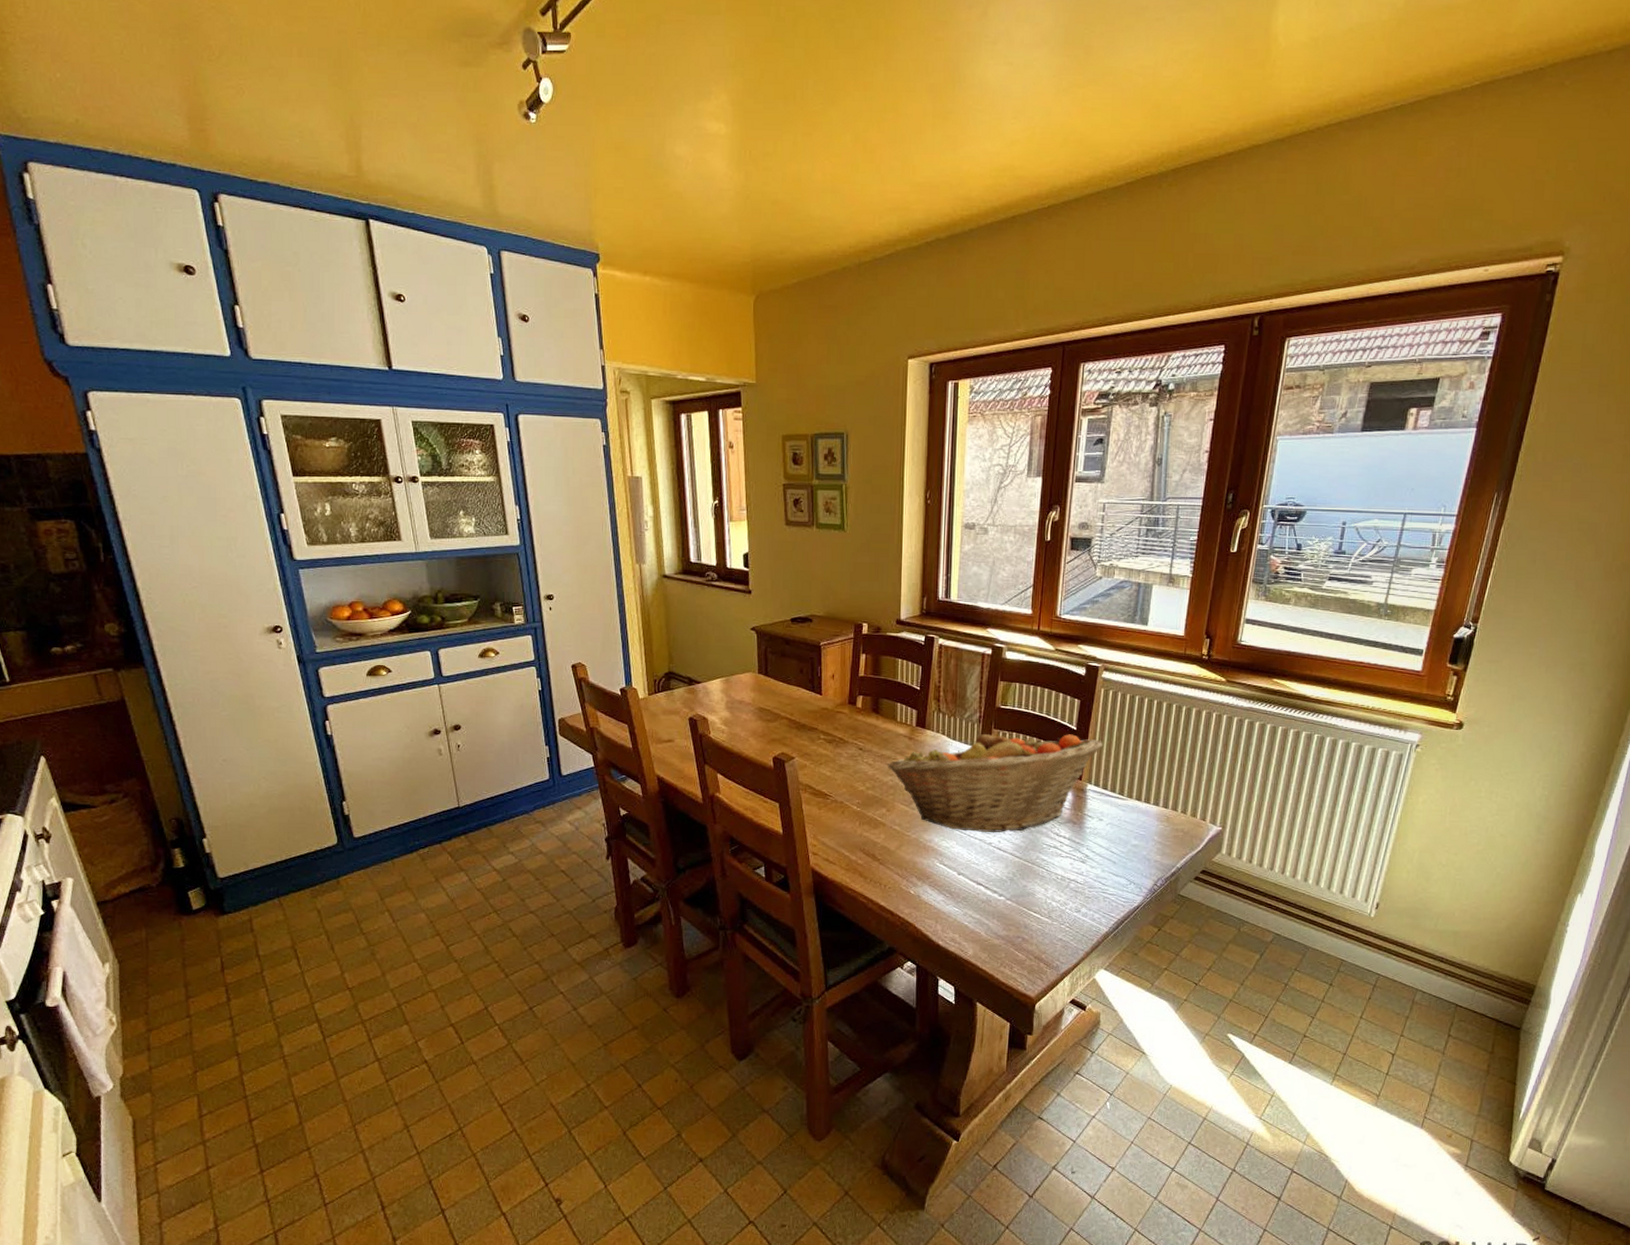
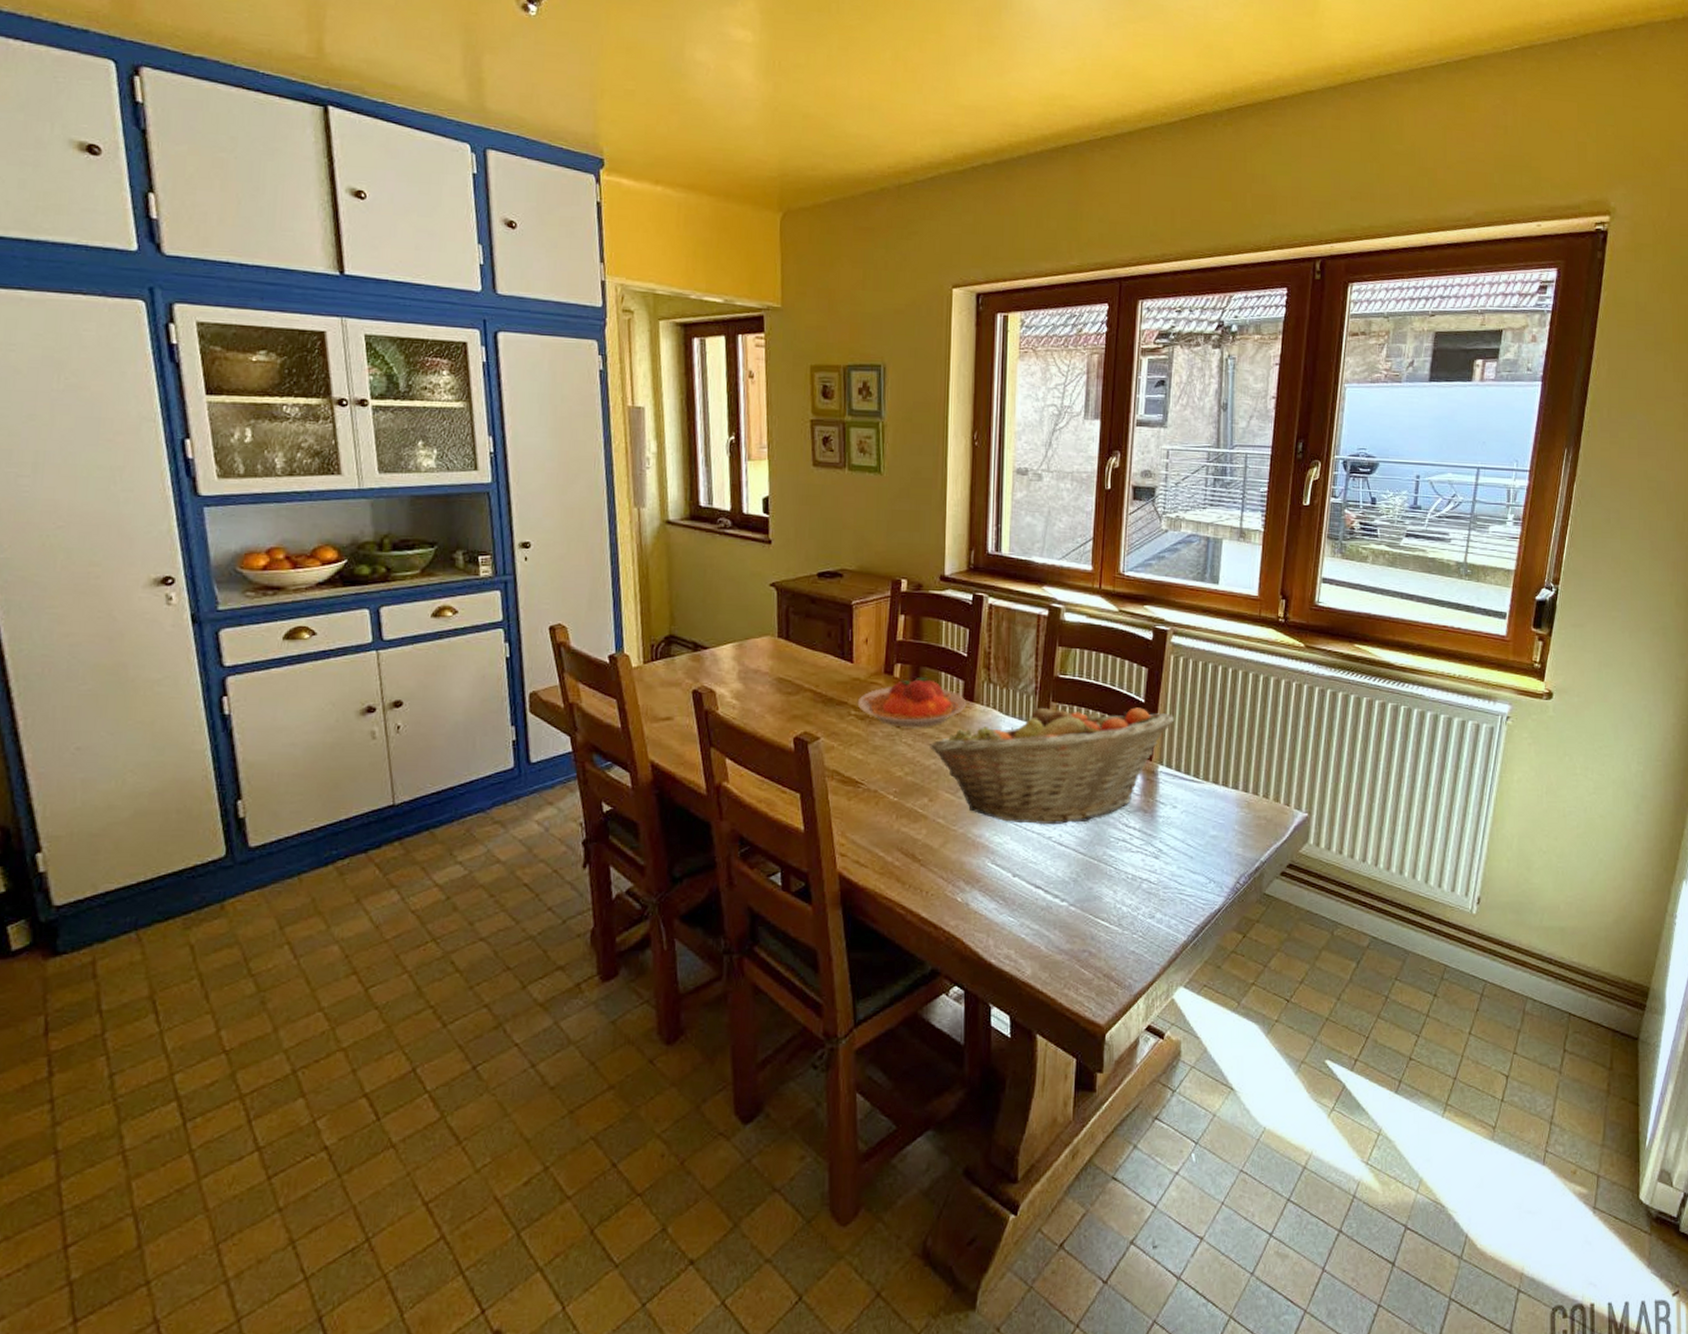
plate: none [825,707,919,750] -> present [857,676,967,728]

